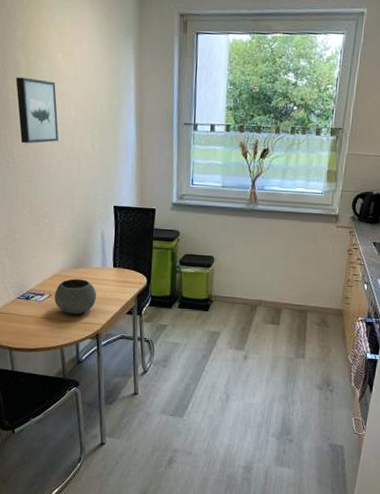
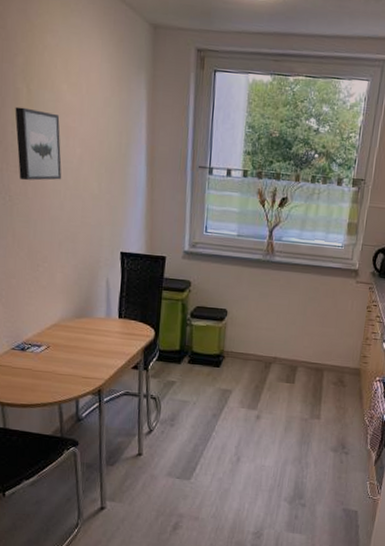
bowl: present [55,278,97,314] -> none [53,329,100,368]

